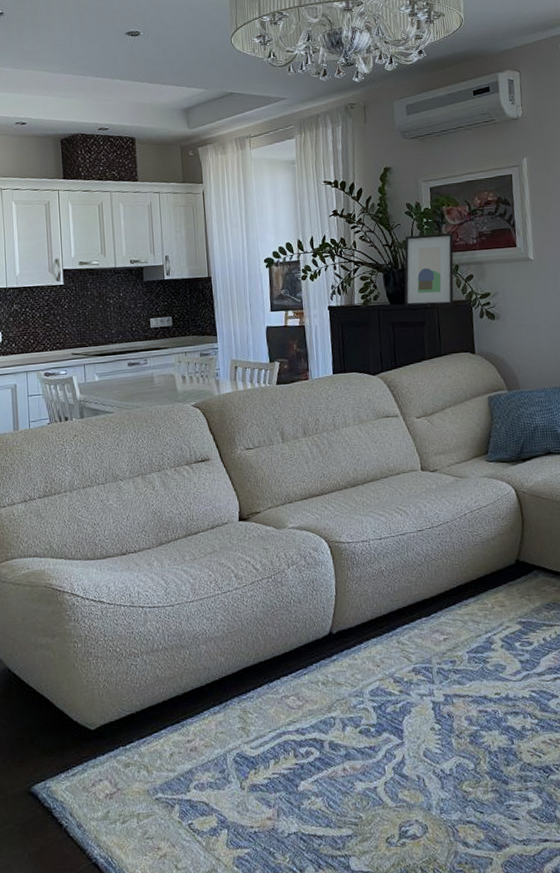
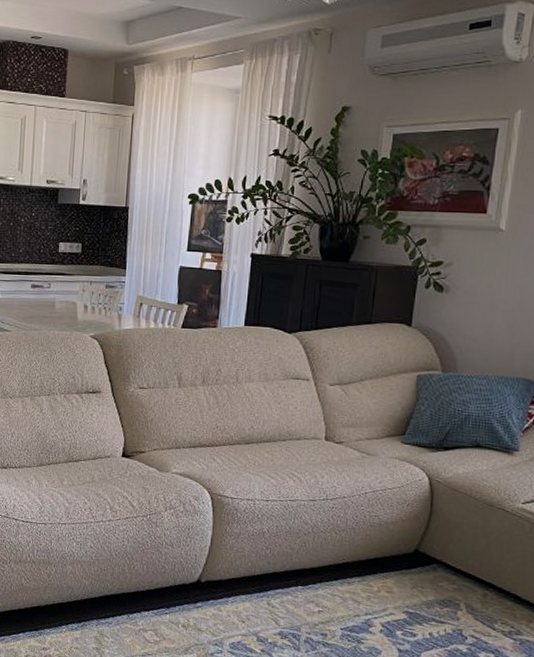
picture frame: present [404,232,455,307] -> none [338,186,413,269]

